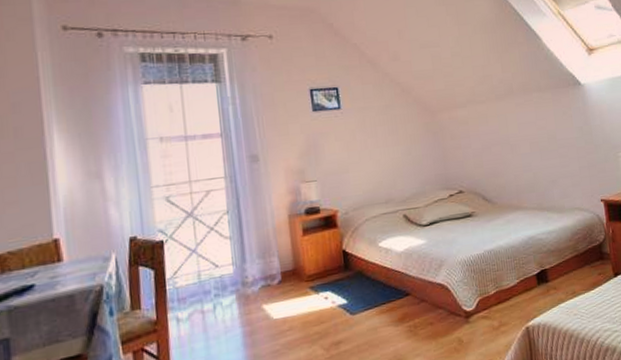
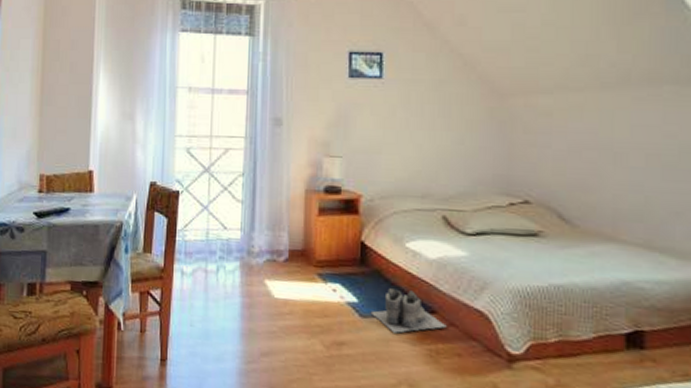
boots: none [359,281,419,321] -> present [370,288,447,334]

